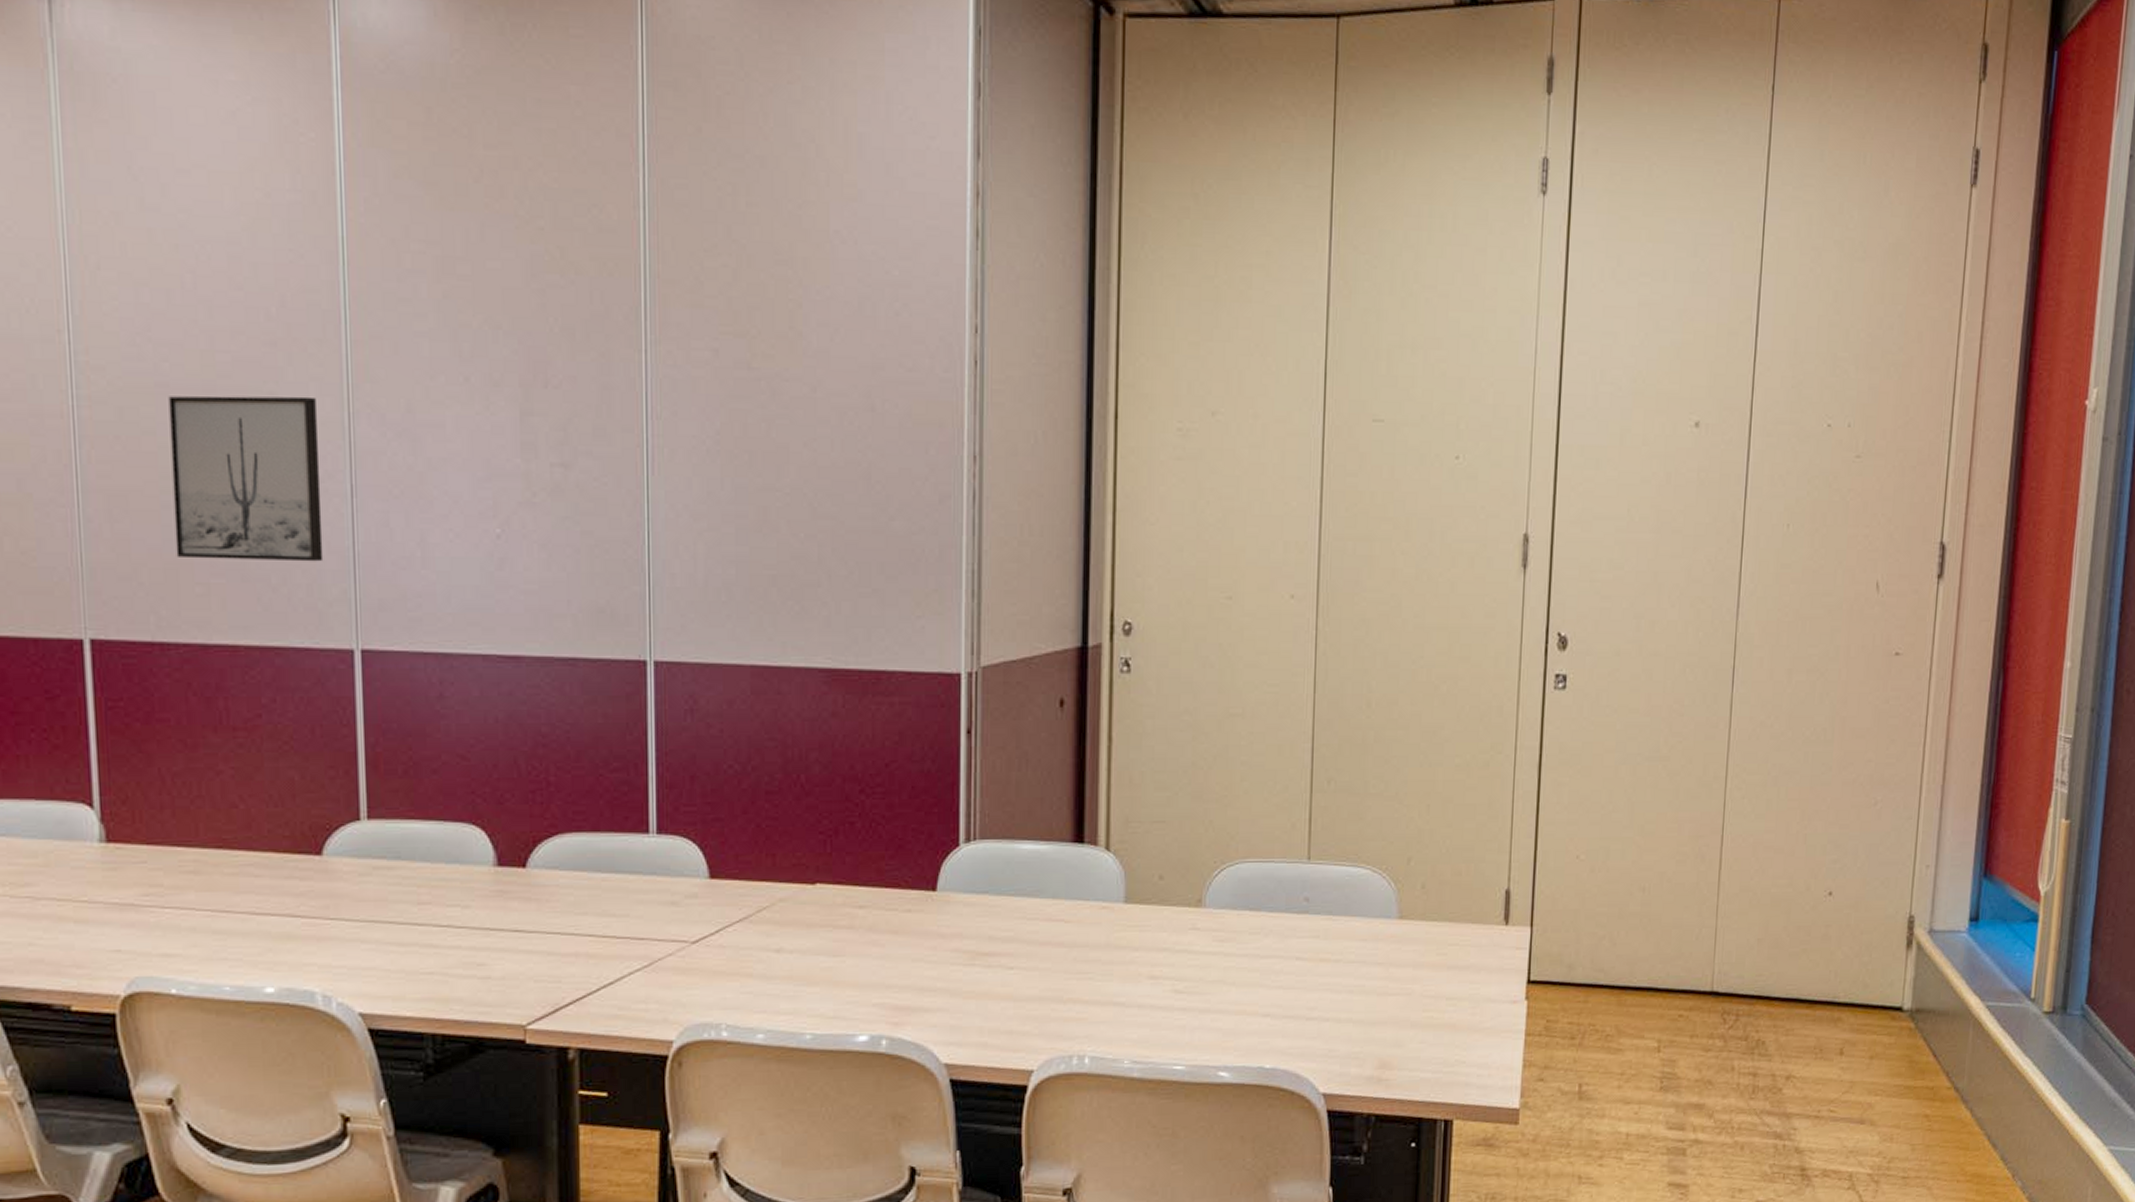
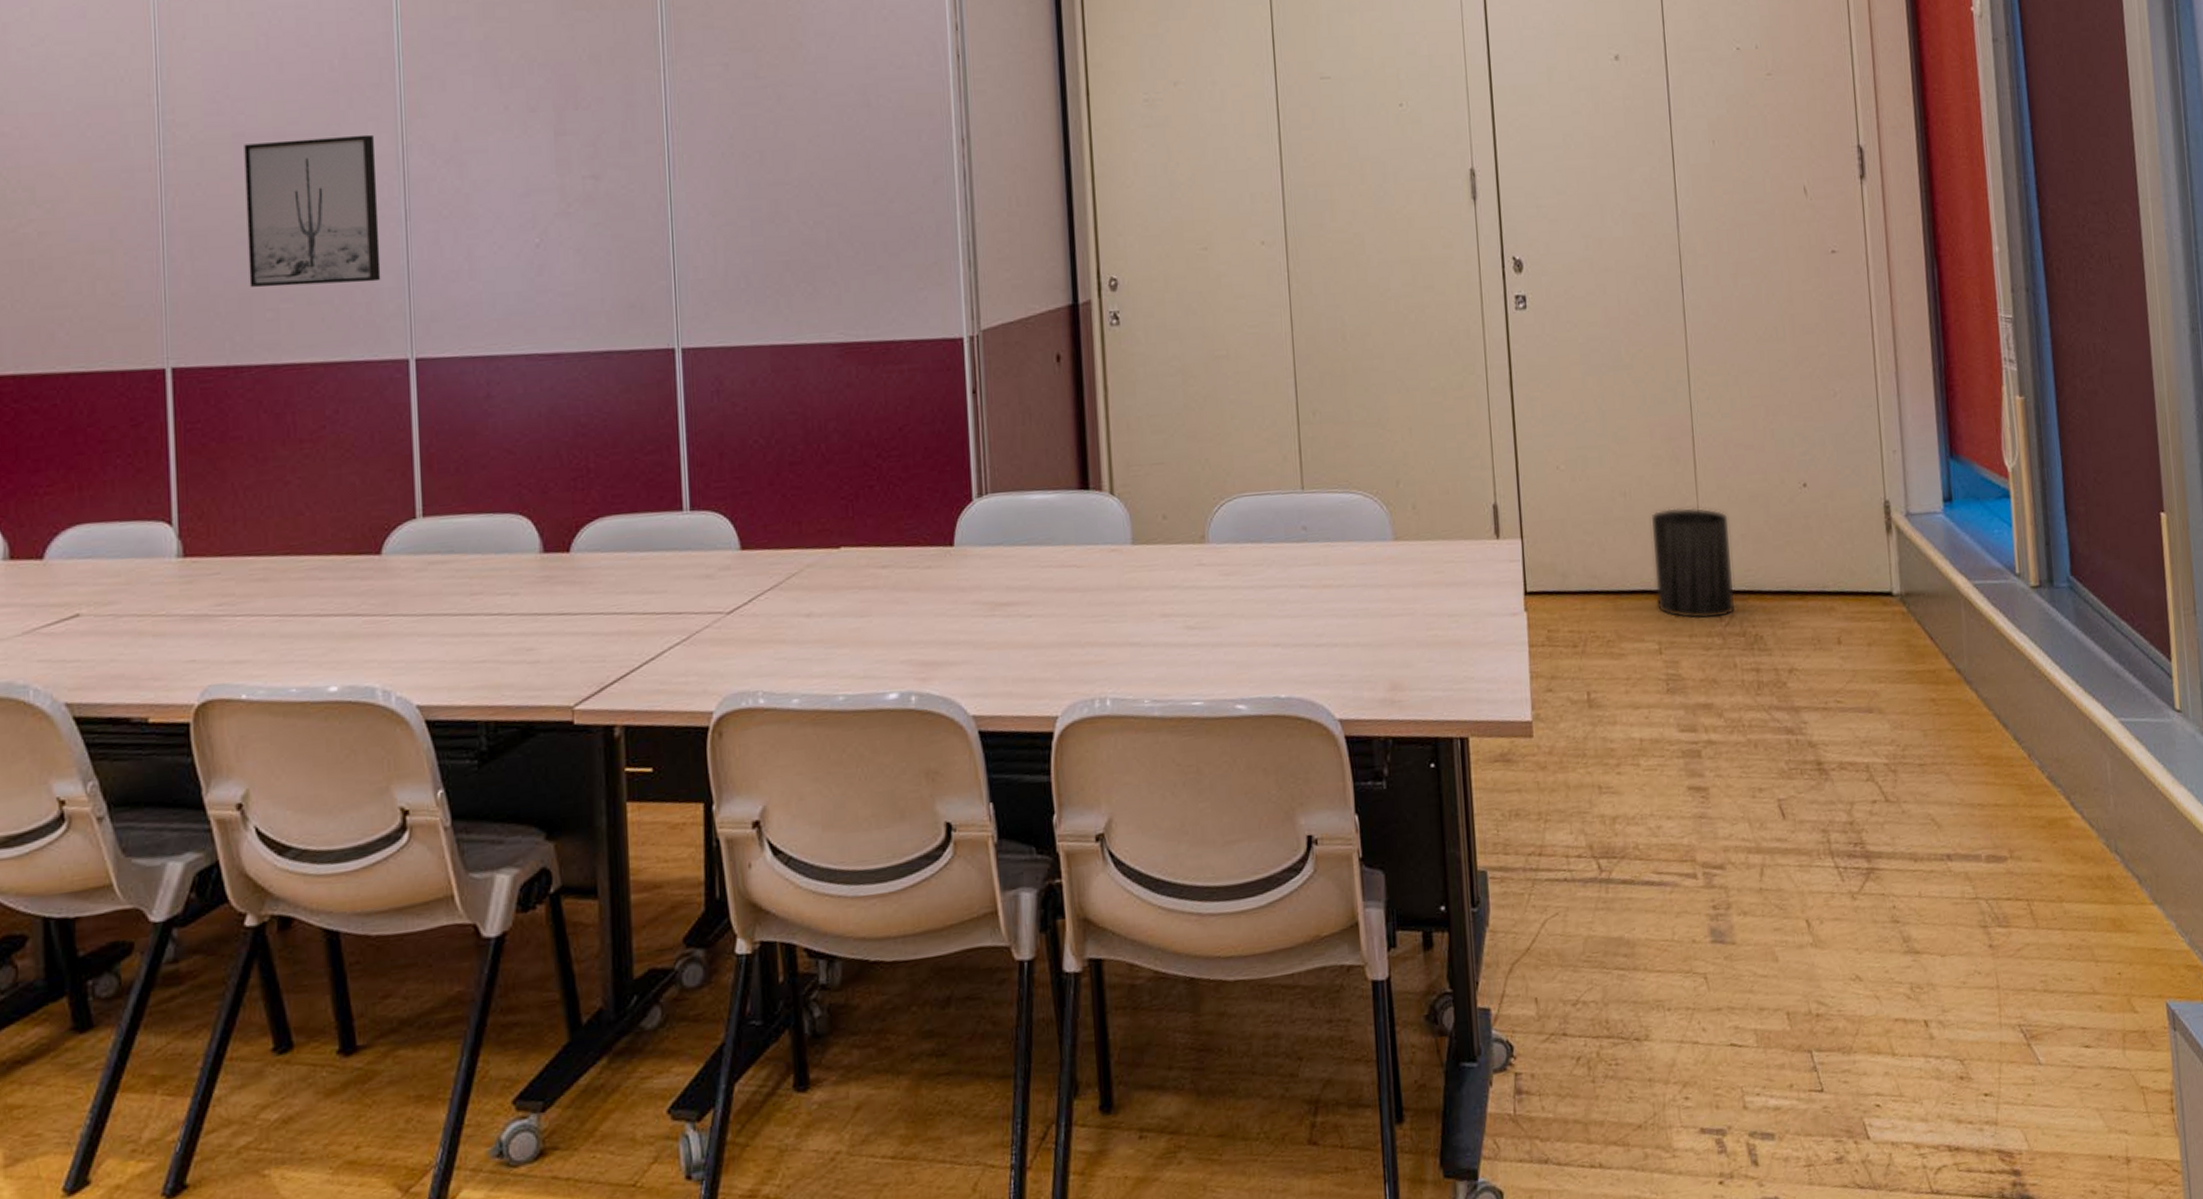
trash can: none [1661,907,1748,1022] -> present [1650,507,1735,620]

